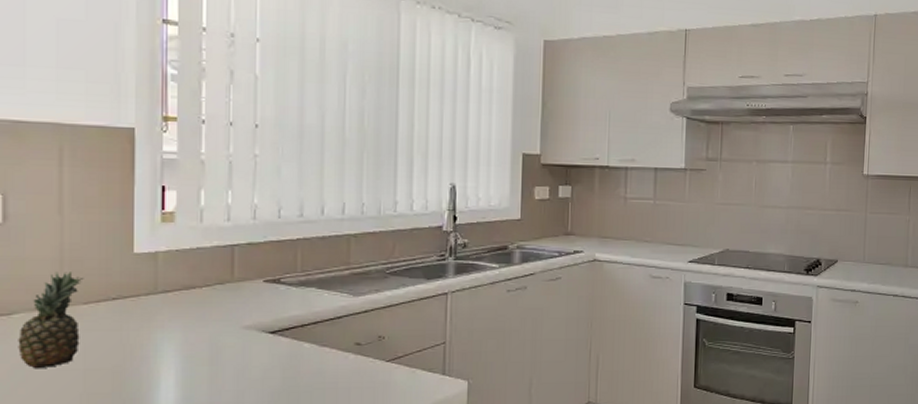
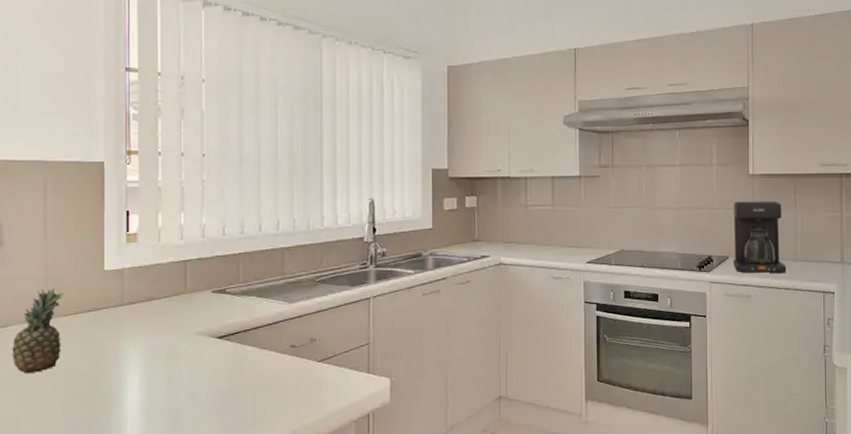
coffee maker: none [842,202,896,280] -> present [733,201,787,274]

